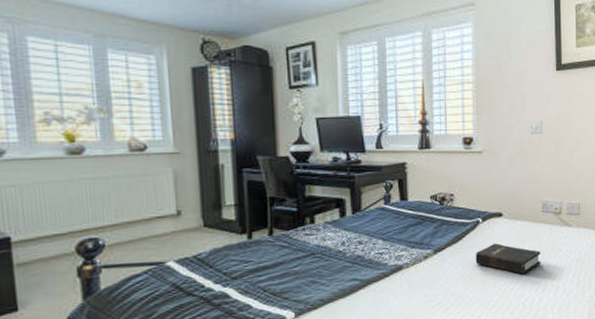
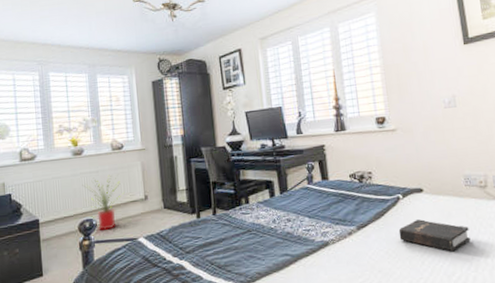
house plant: none [82,182,148,254] -> present [82,175,125,231]

